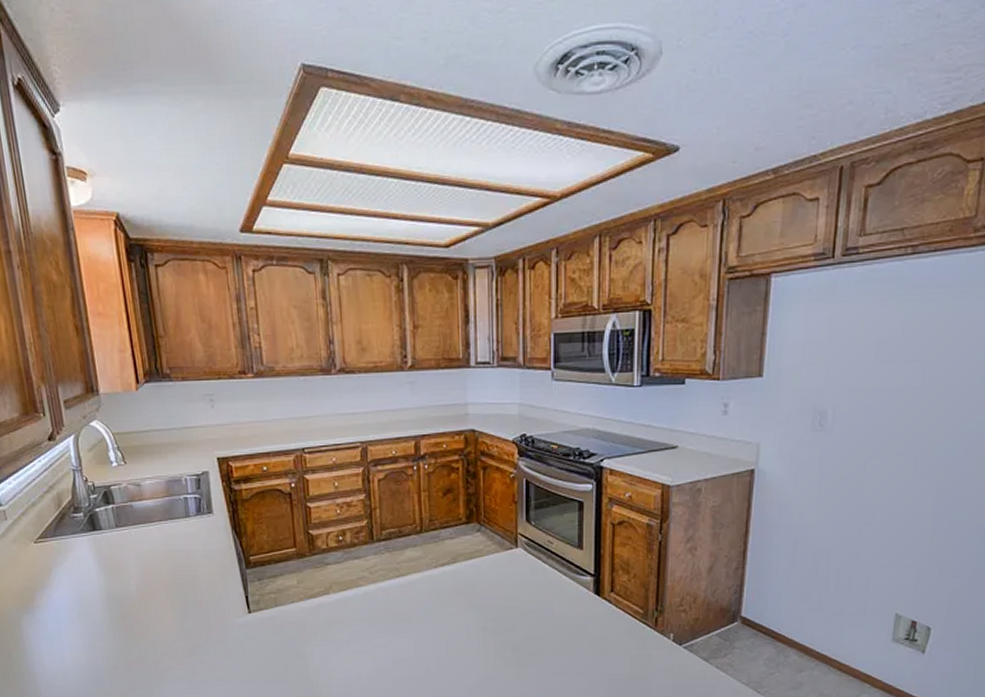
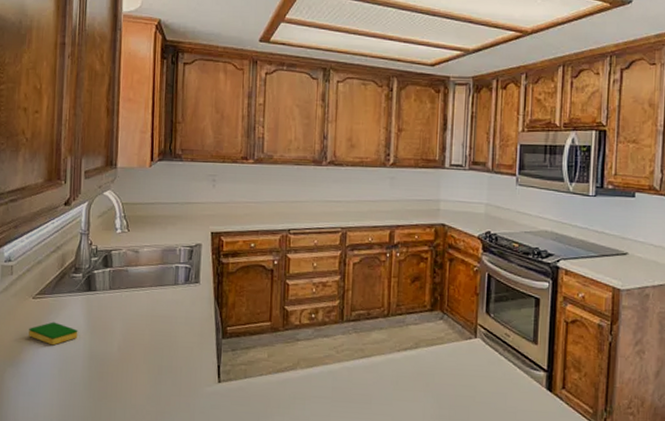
dish sponge: none [37,565,91,589] -> present [29,322,78,346]

